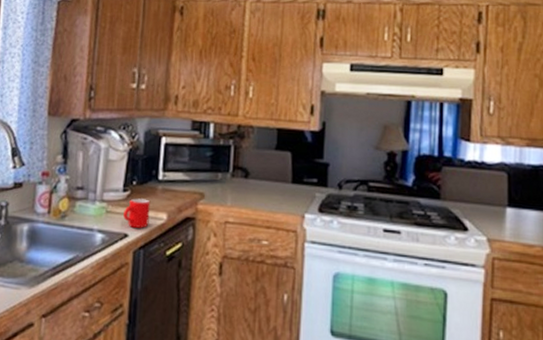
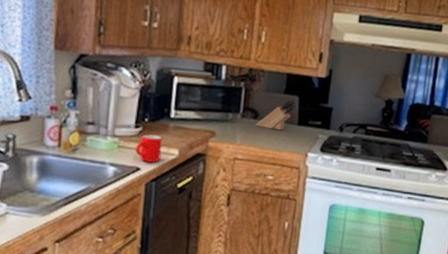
knife block: none [247,156,288,190] -> present [256,100,296,130]

